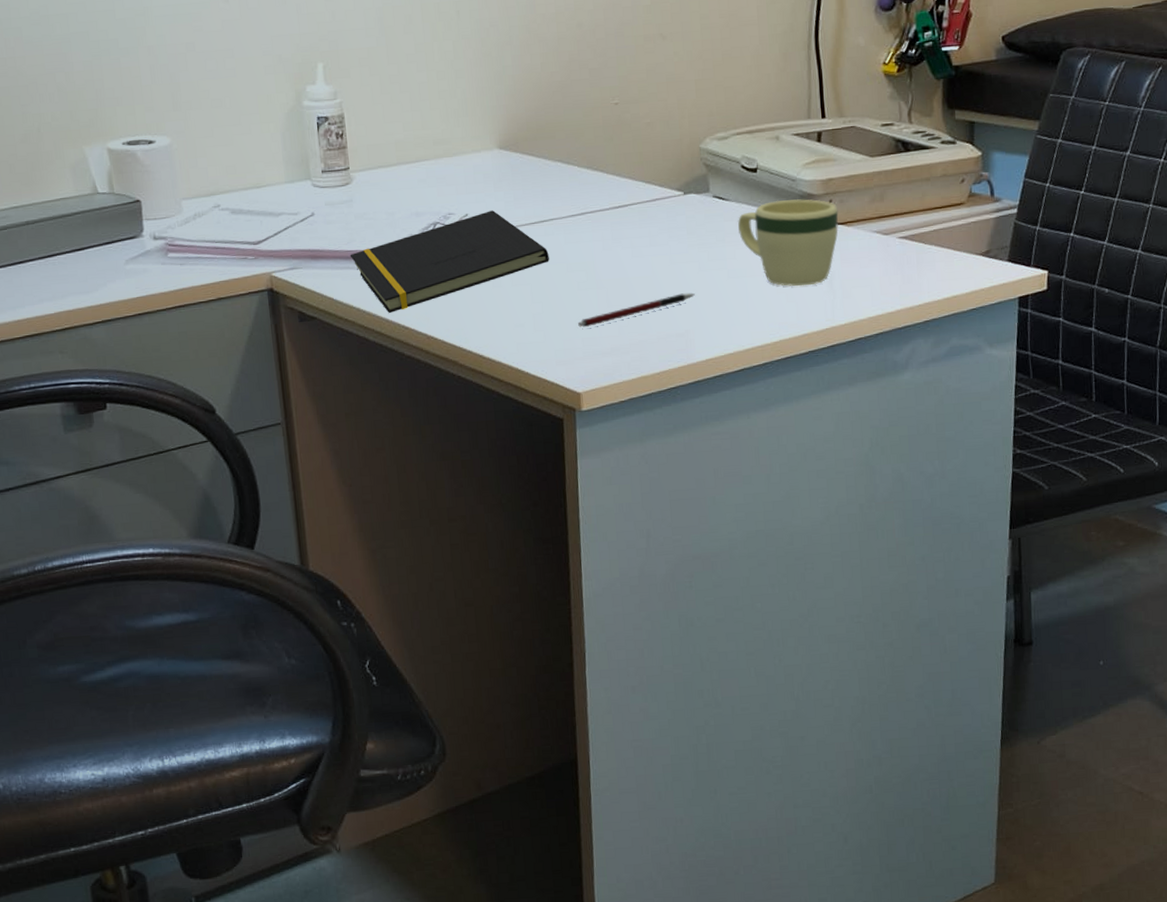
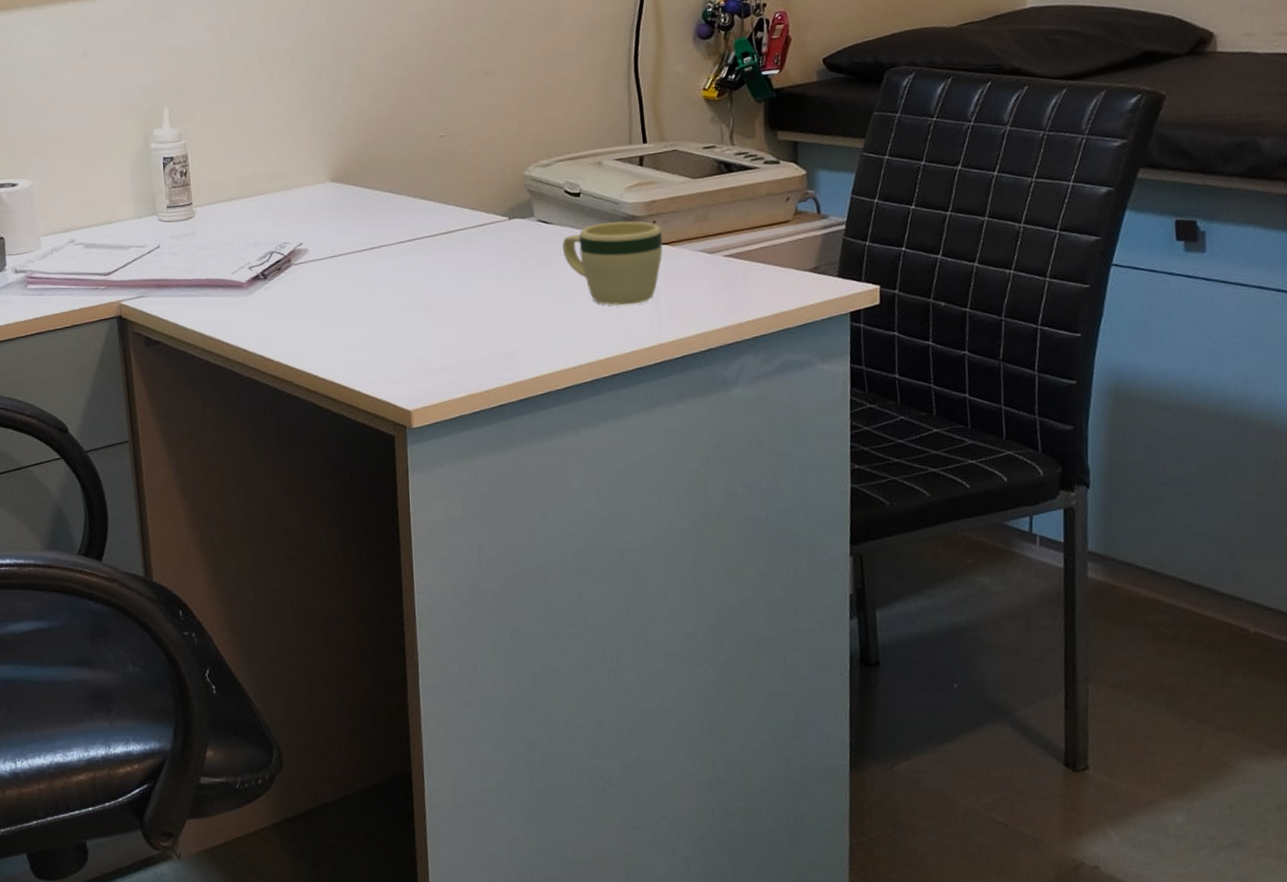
notepad: present [350,210,549,313] -> none [192,239,380,337]
pen: present [578,293,695,328] -> none [408,313,521,349]

